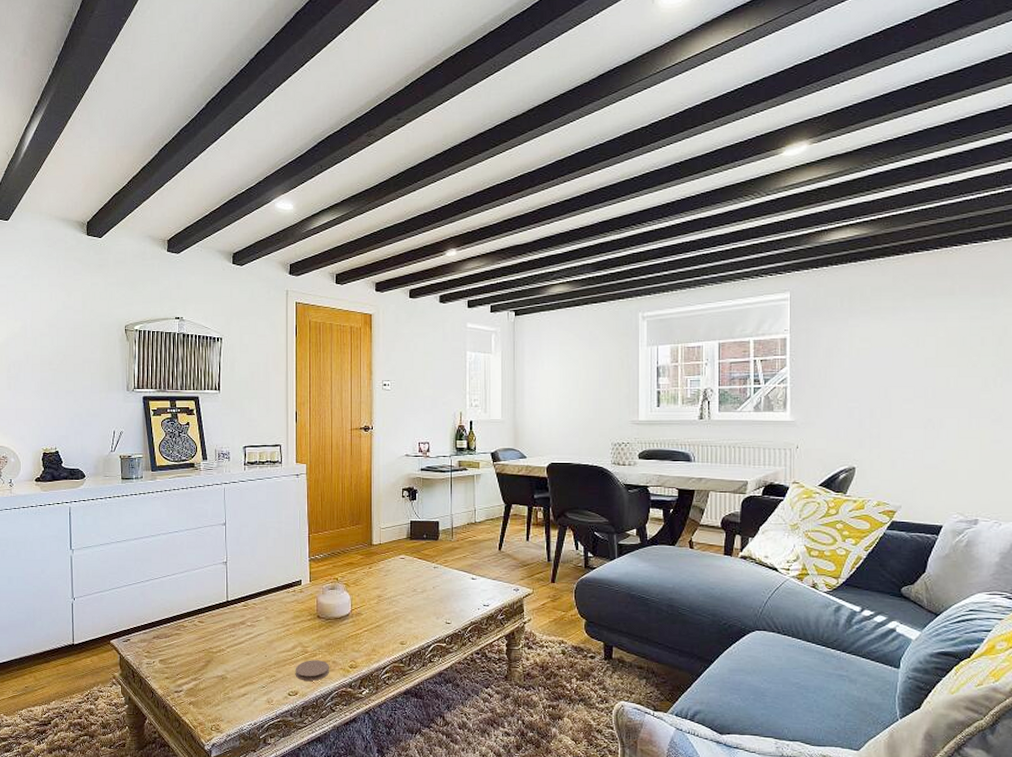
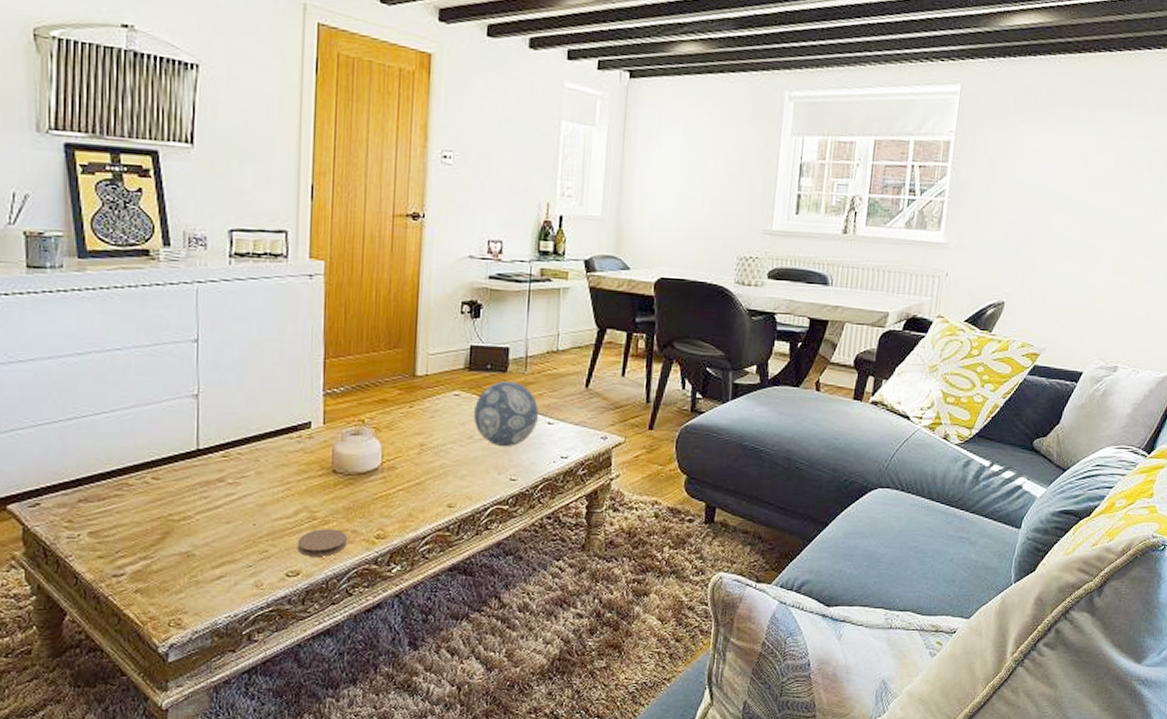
decorative ball: none [416,547,464,598] -> present [474,381,539,447]

